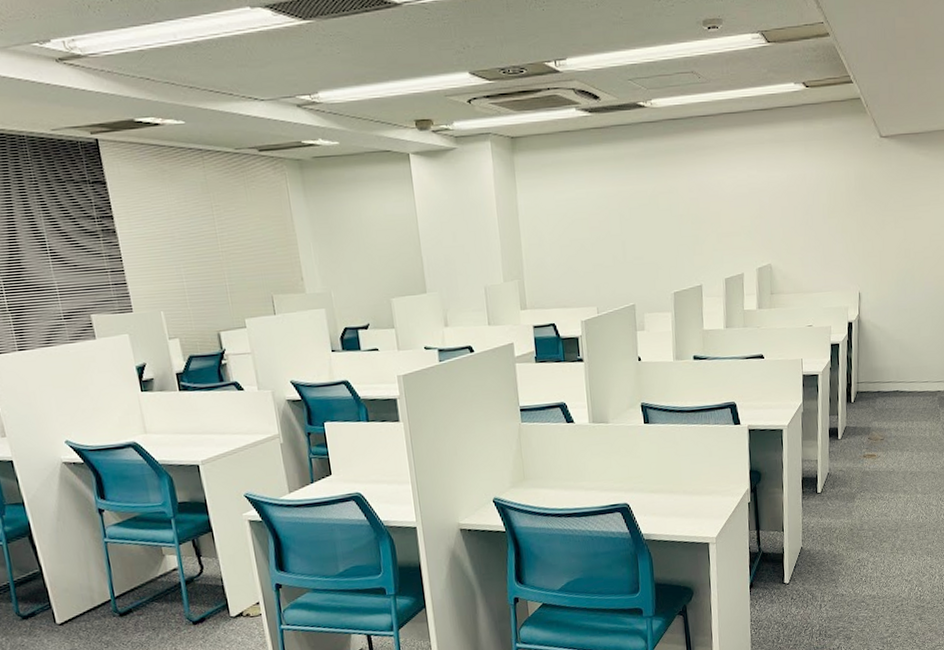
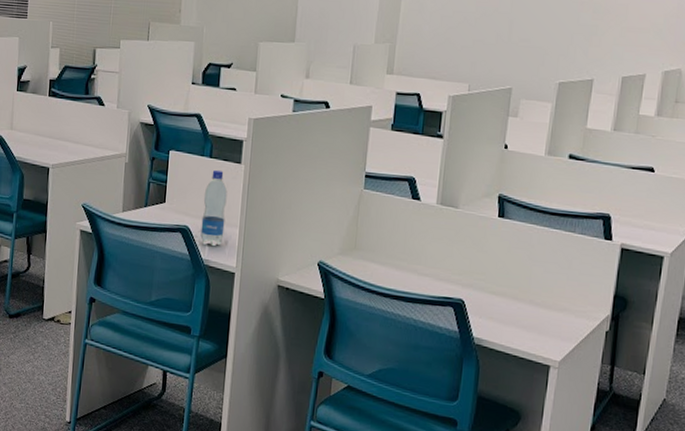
bottle: none [369,431,398,507] -> present [200,169,228,247]

